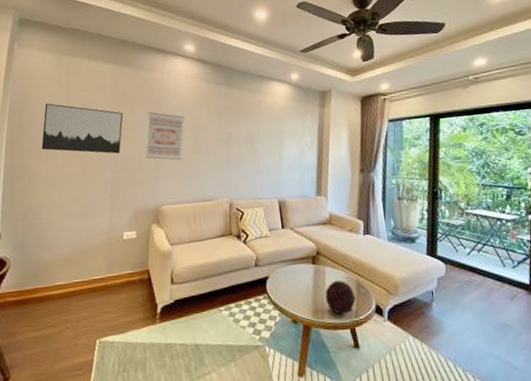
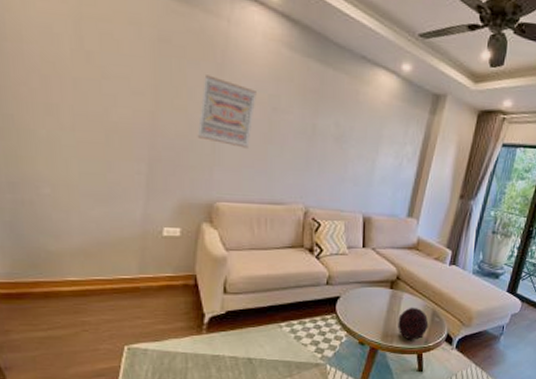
wall art: present [41,103,123,154] -> none [37,27,168,124]

